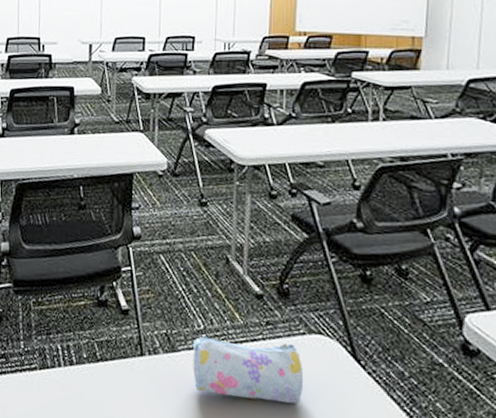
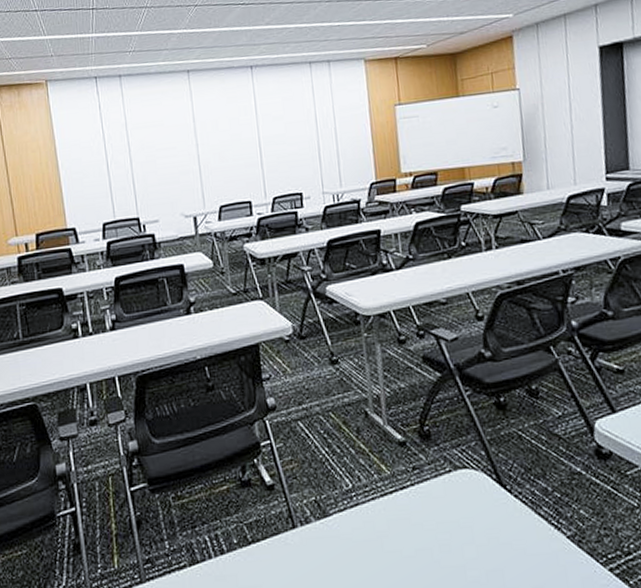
pencil case: present [192,336,303,404] -> none [343,483,457,551]

